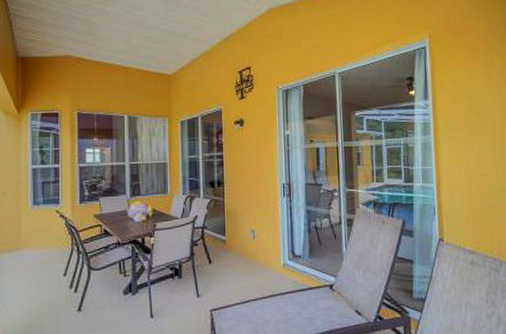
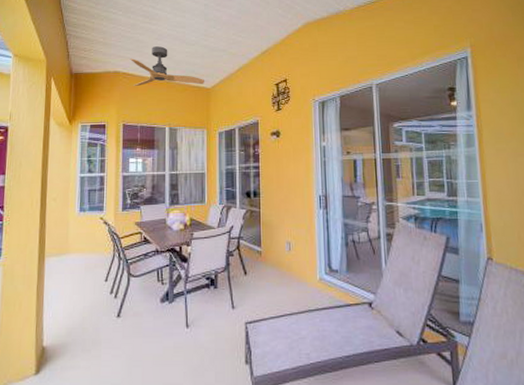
ceiling fan: none [83,30,165,72] -> present [130,46,204,86]

